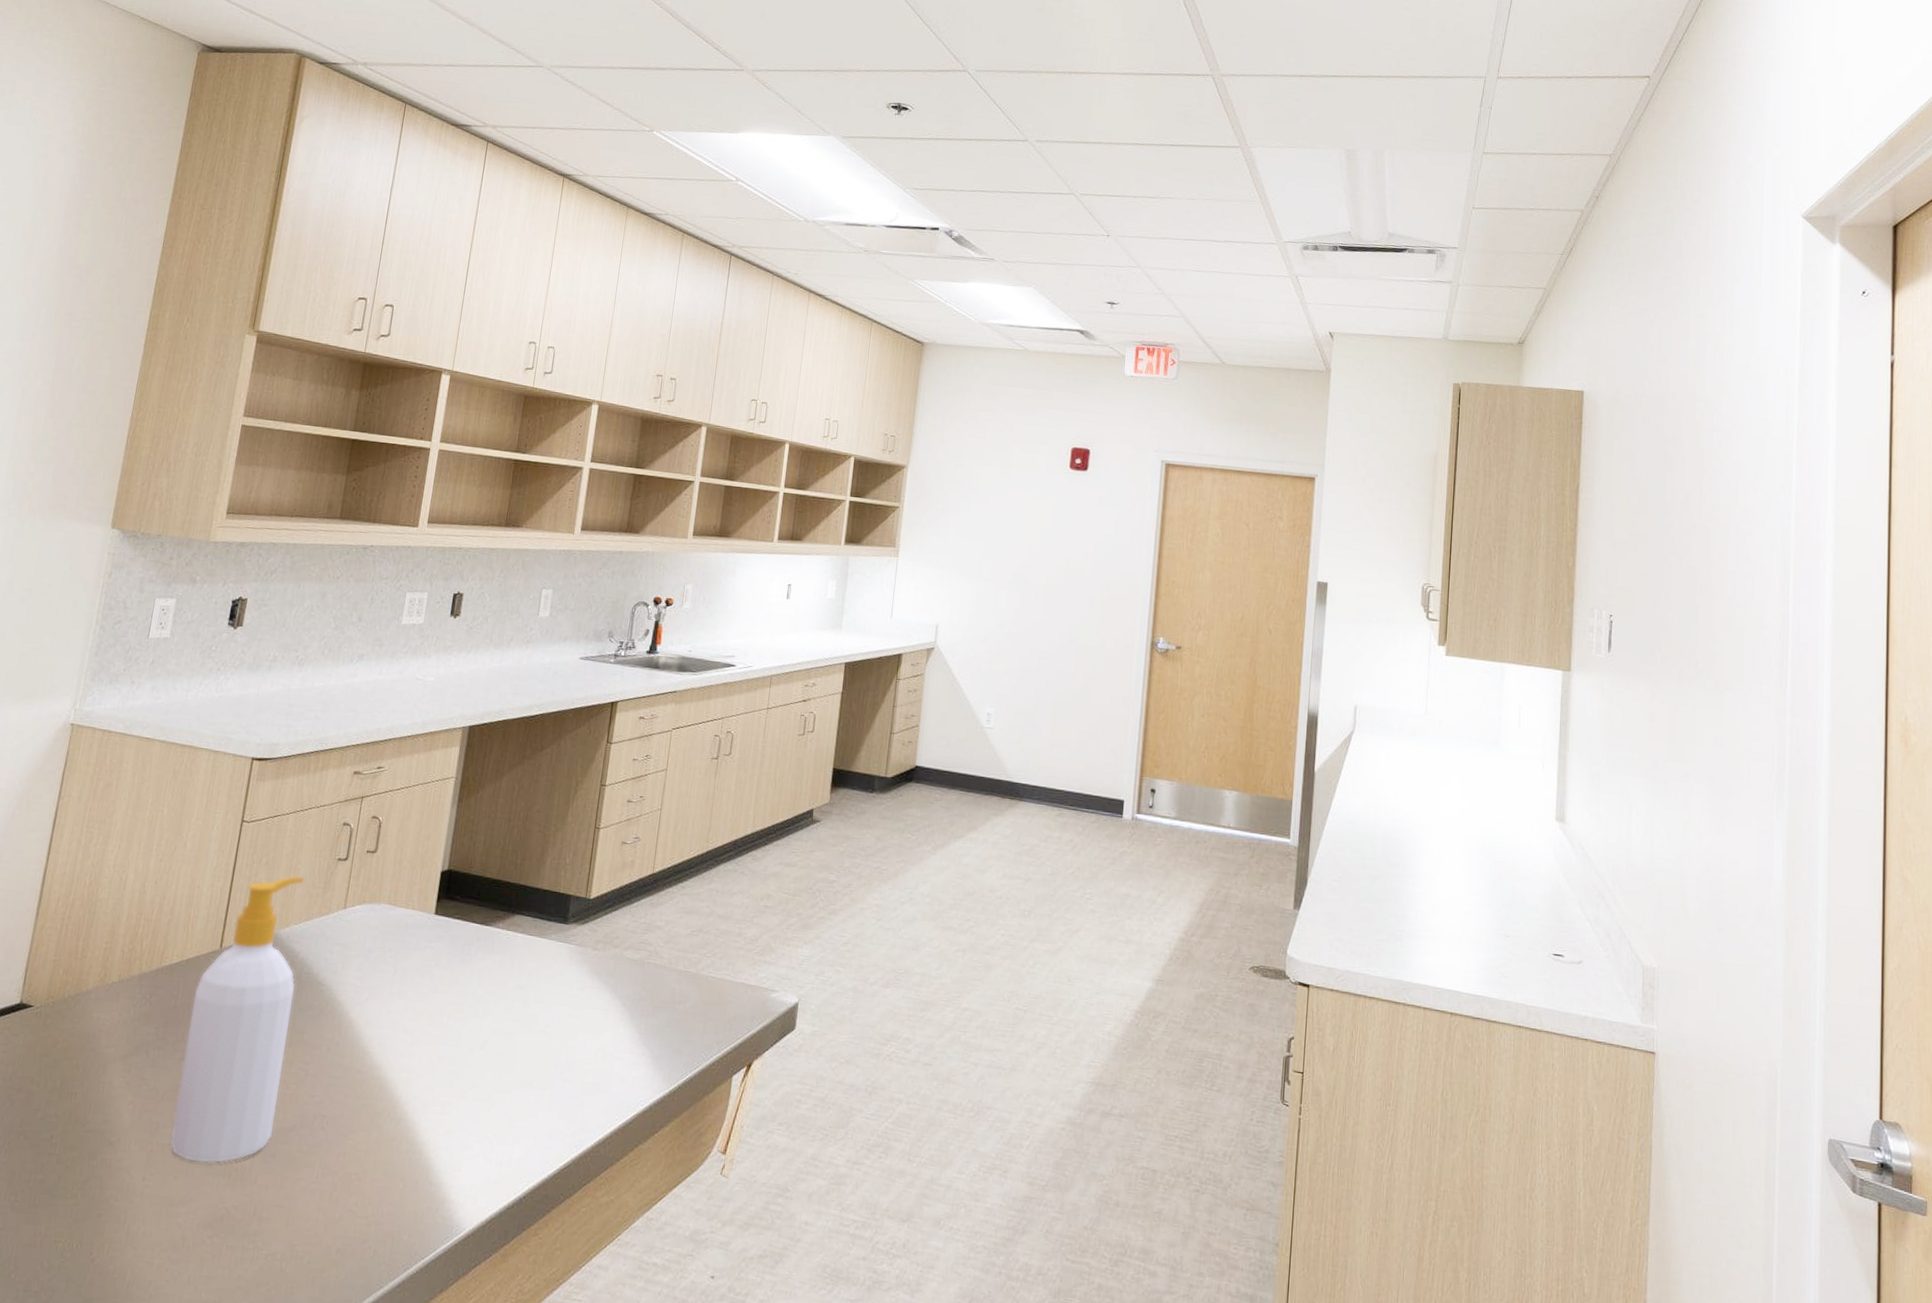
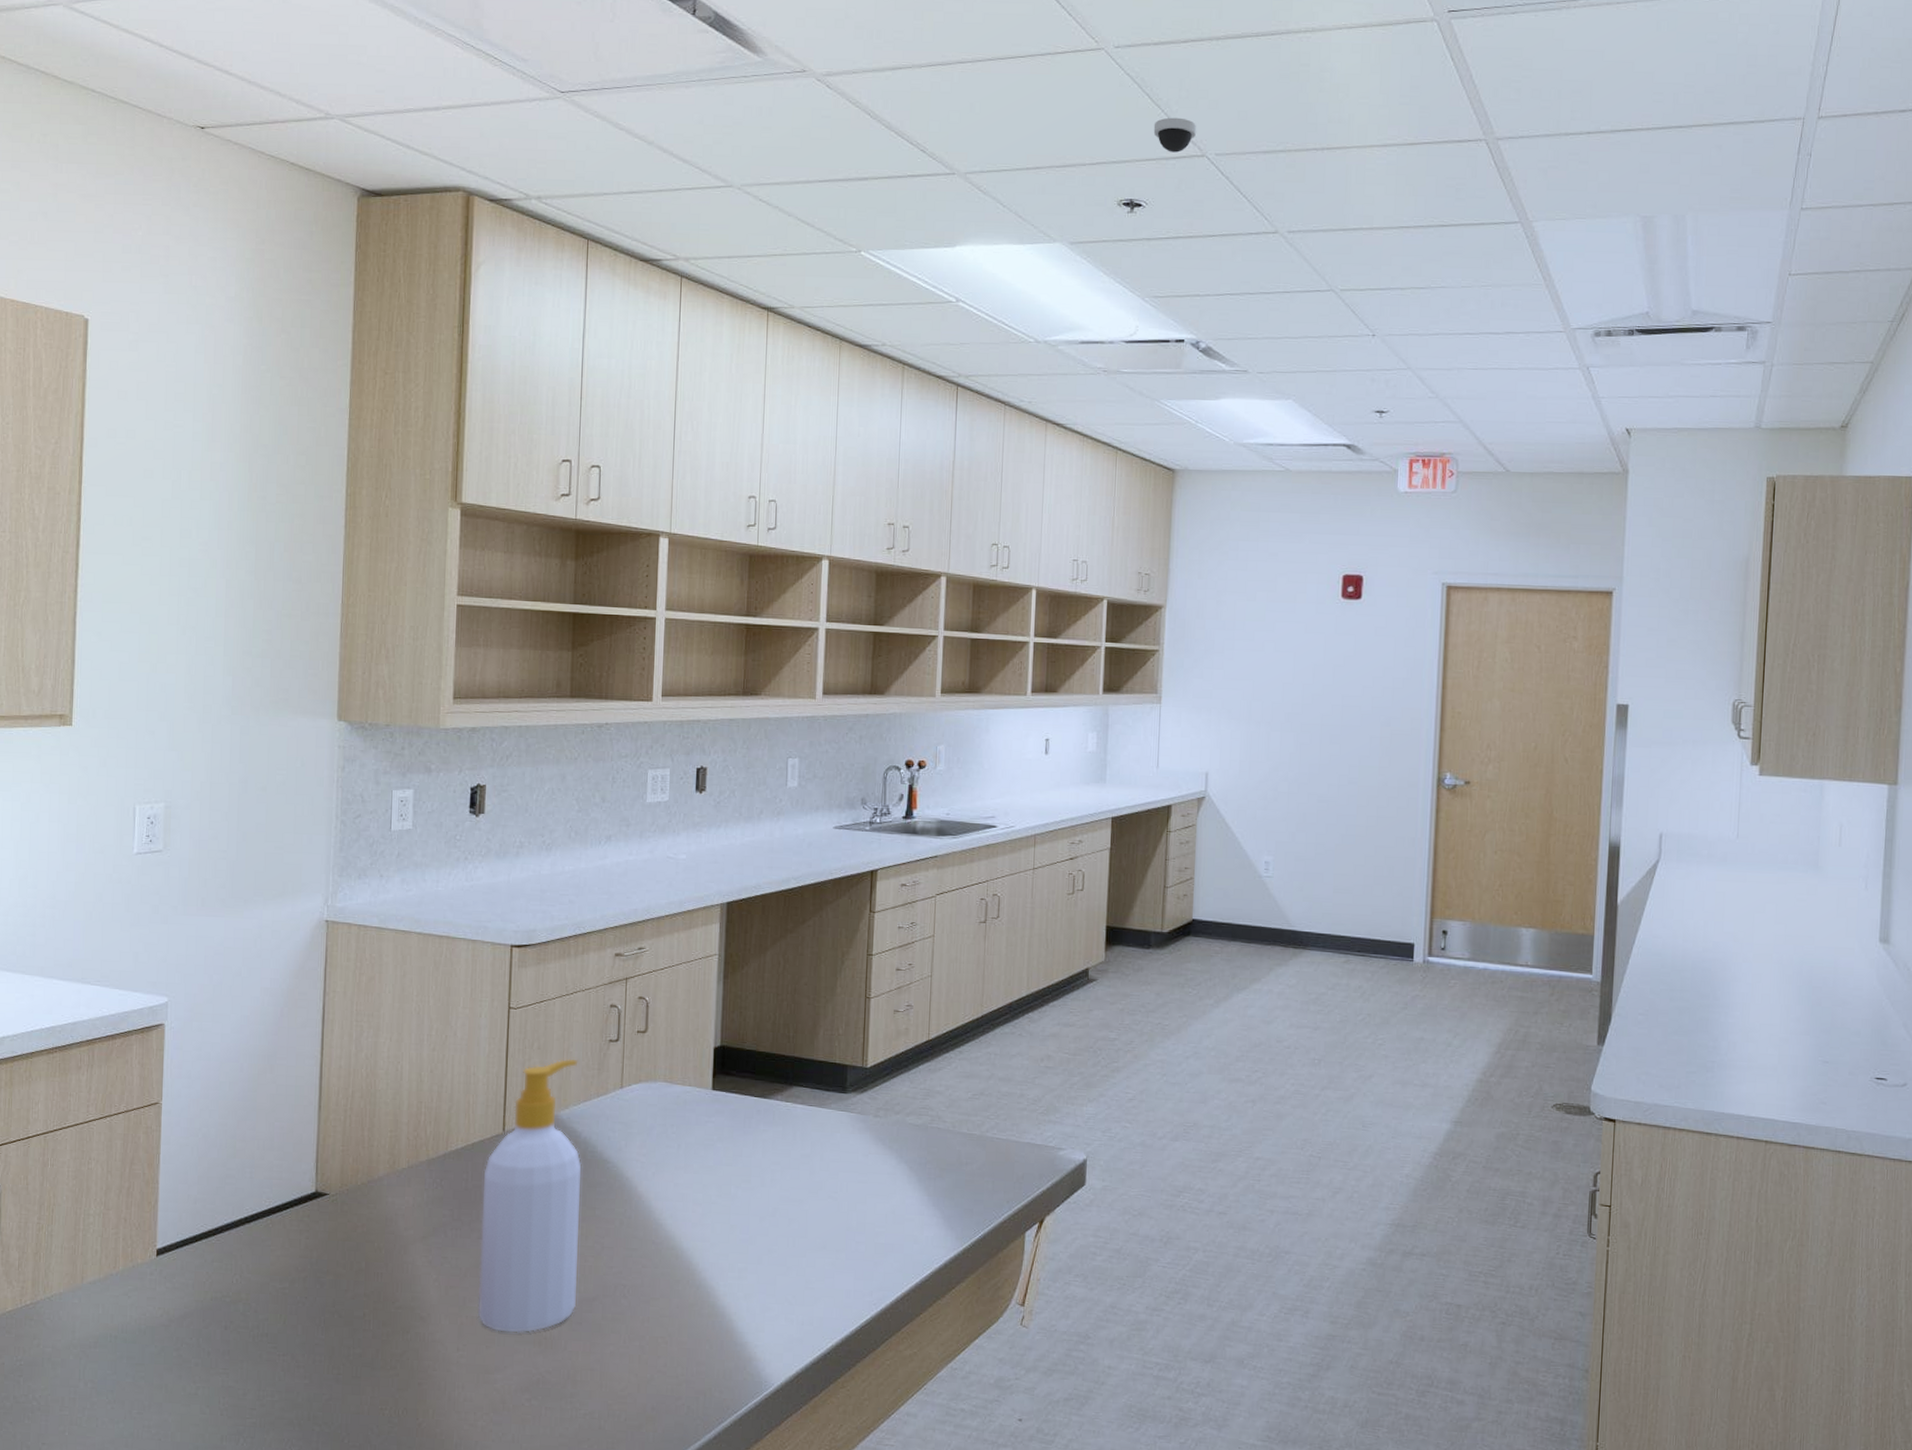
dome security camera: none [922,36,961,67] -> present [1153,117,1197,153]

